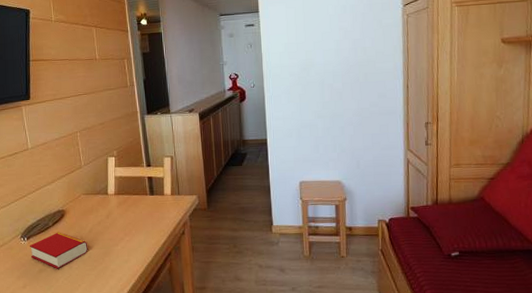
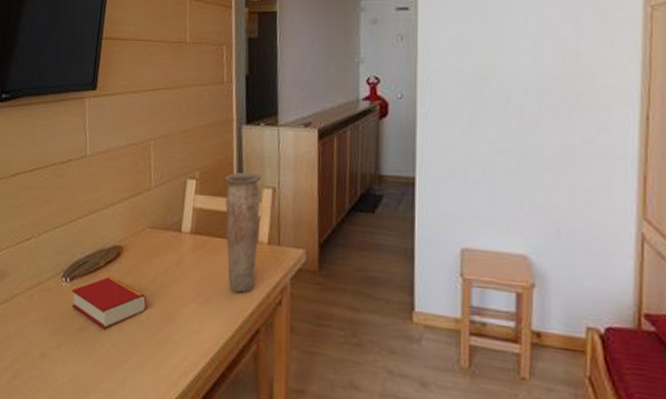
vase: none [135,147,165,230] -> present [224,172,262,293]

